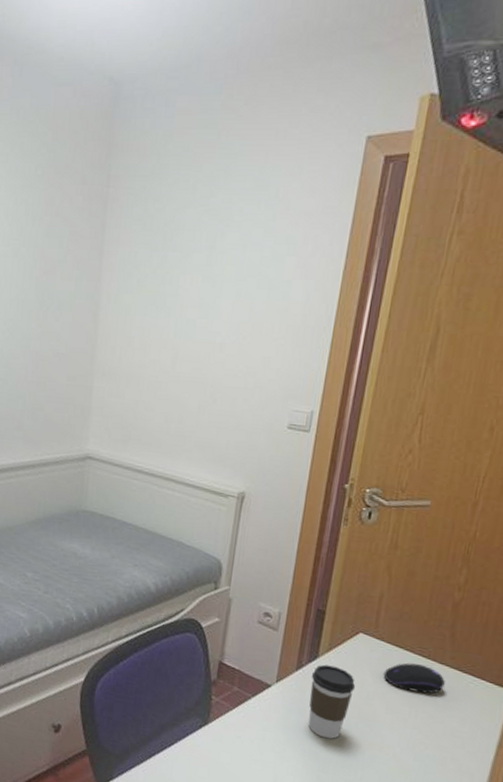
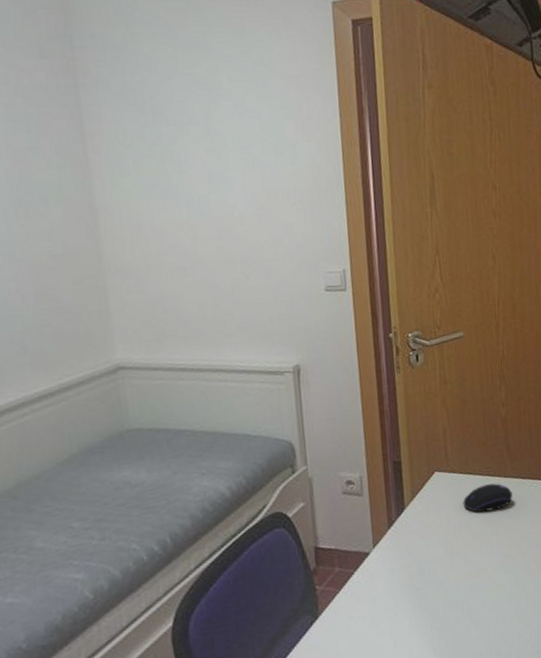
coffee cup: present [308,664,356,739] -> none [403,511,444,586]

